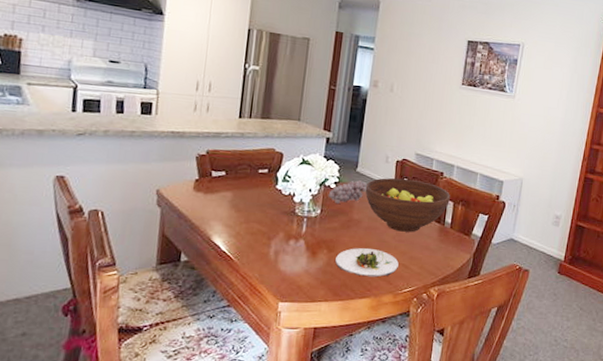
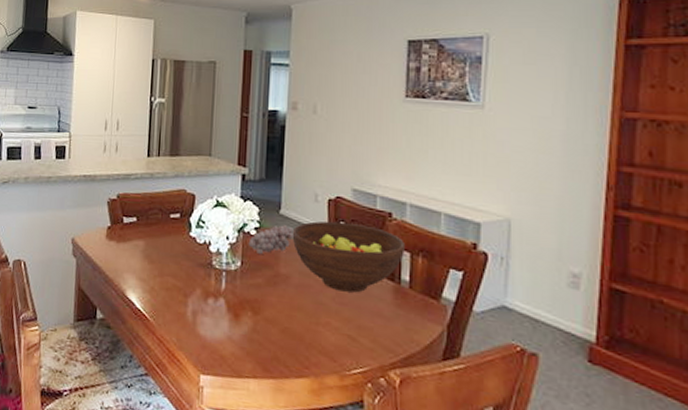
salad plate: present [335,248,399,277] -> none [263,311,343,351]

